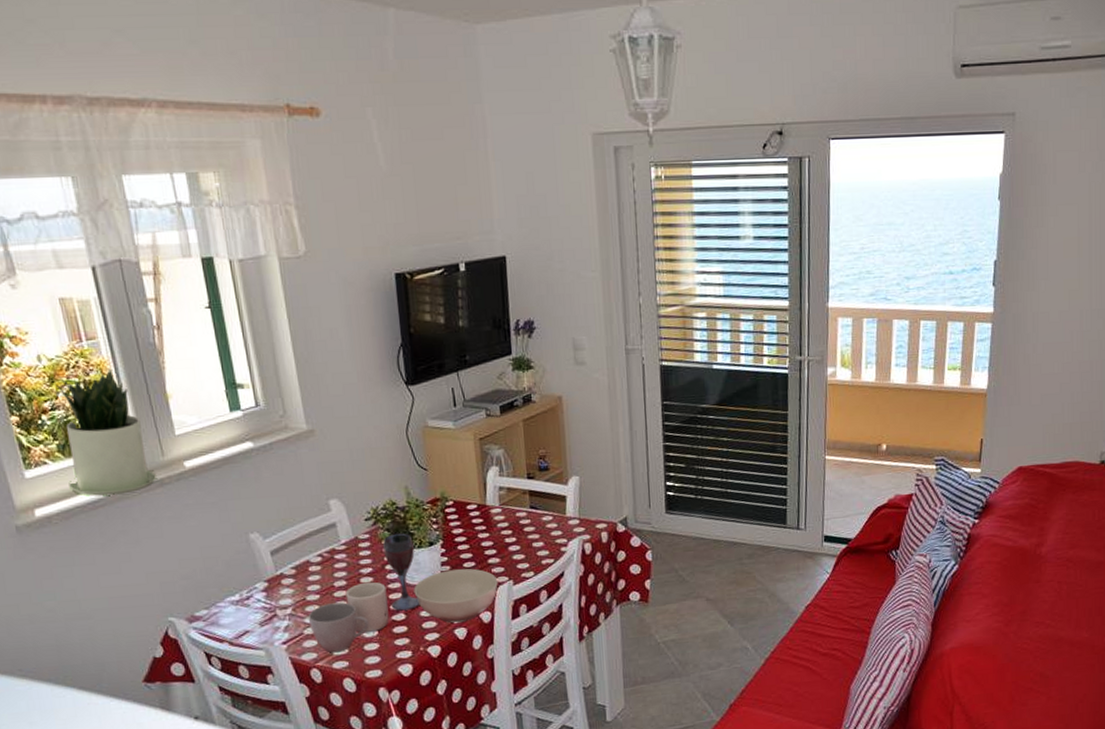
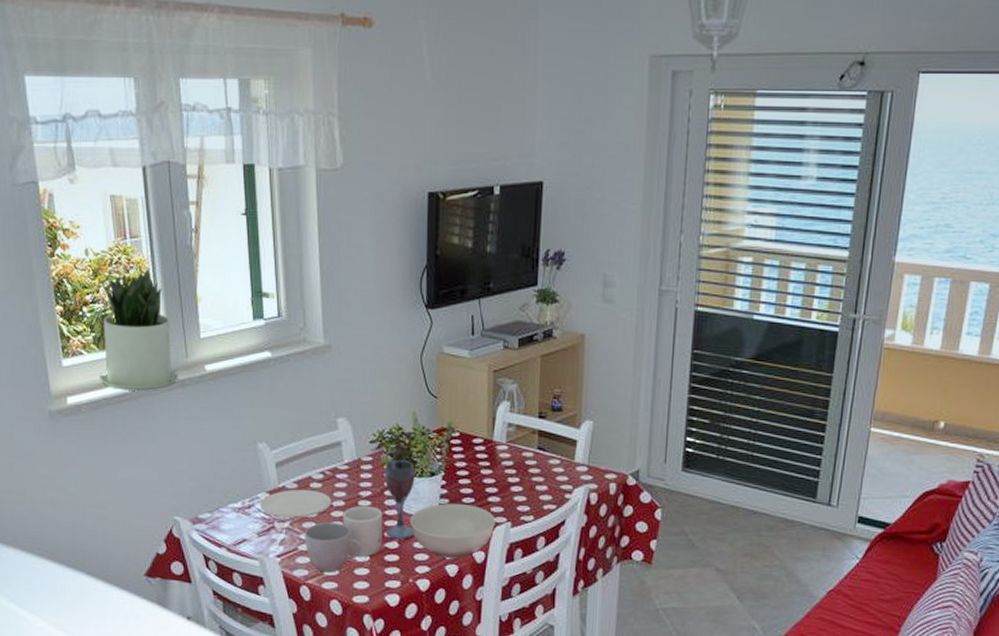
plate: none [259,573,333,605] -> present [260,489,332,518]

